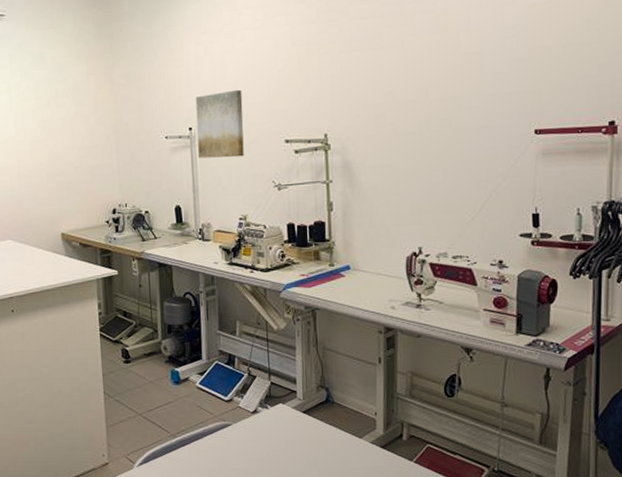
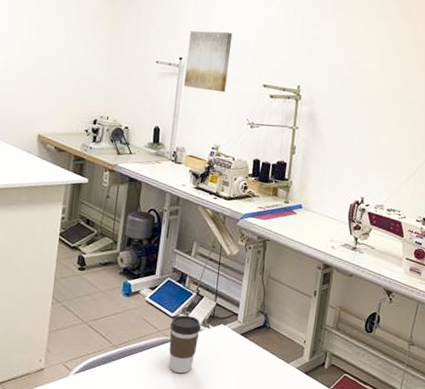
coffee cup: none [226,398,258,458] -> present [168,315,201,374]

